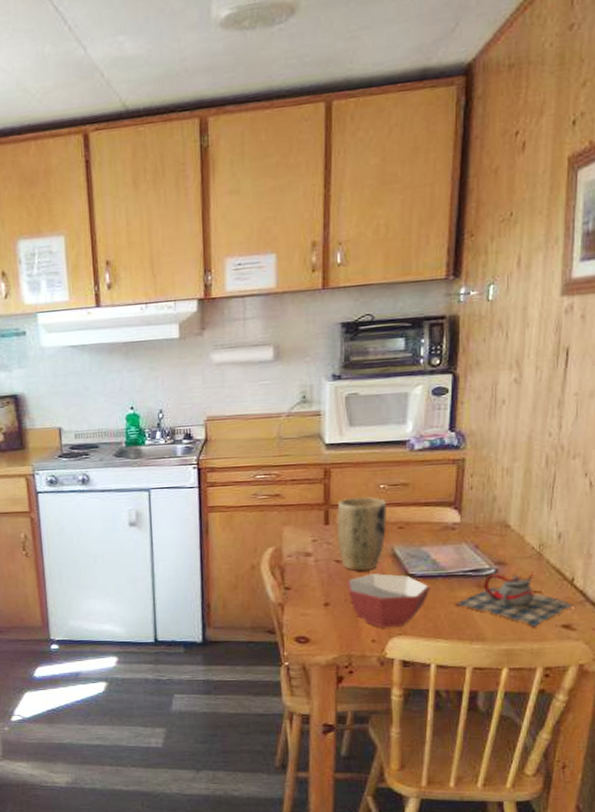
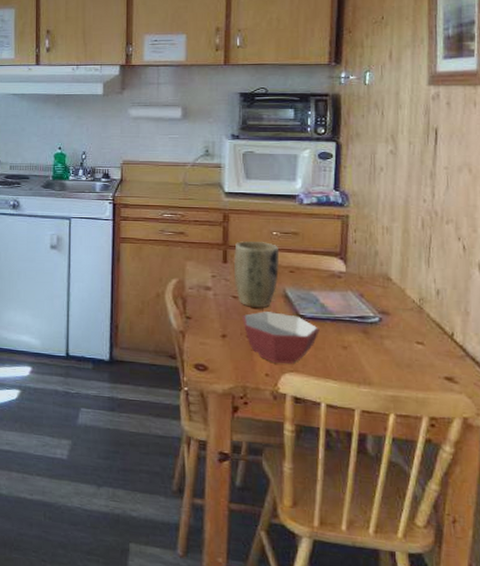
teapot: present [455,571,574,627] -> none [343,322,455,376]

